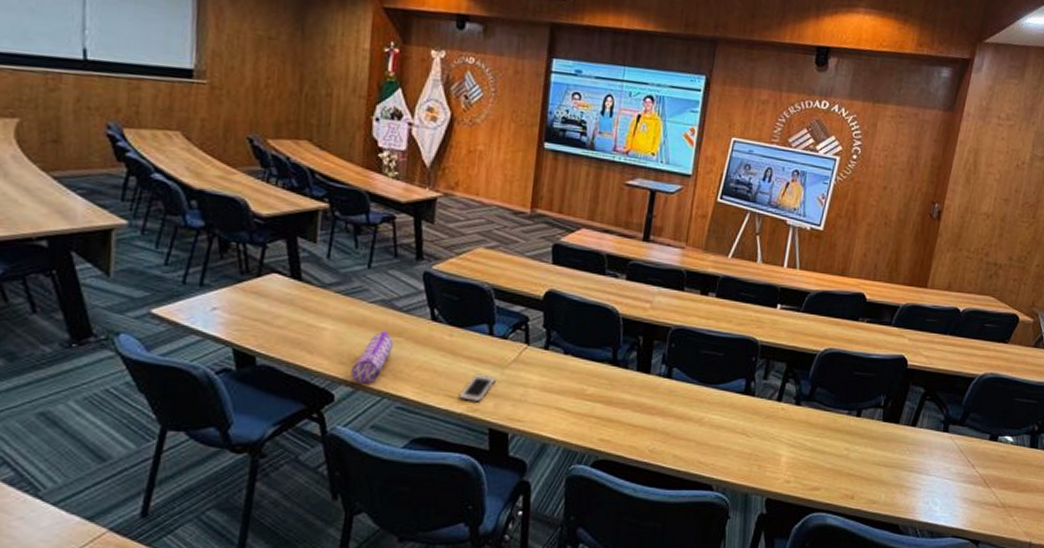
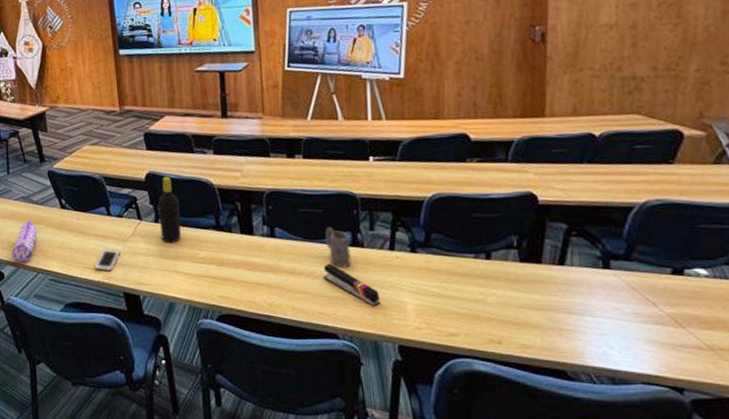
bottle: none [548,297,577,375] -> present [158,176,181,243]
stapler: none [710,410,759,458] -> present [323,263,380,307]
mug: none [720,372,743,416] -> present [325,227,352,268]

